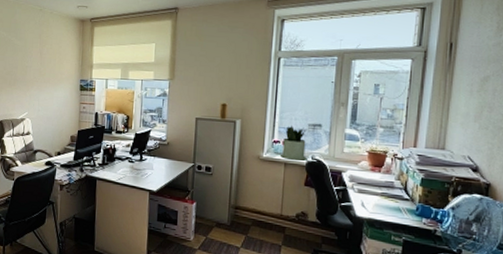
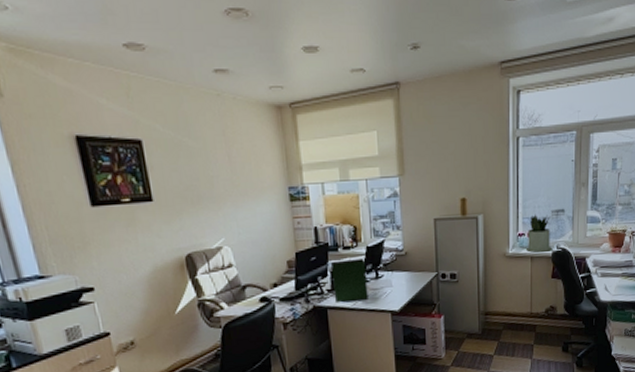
binder: none [103,141,133,177] -> present [330,259,368,304]

